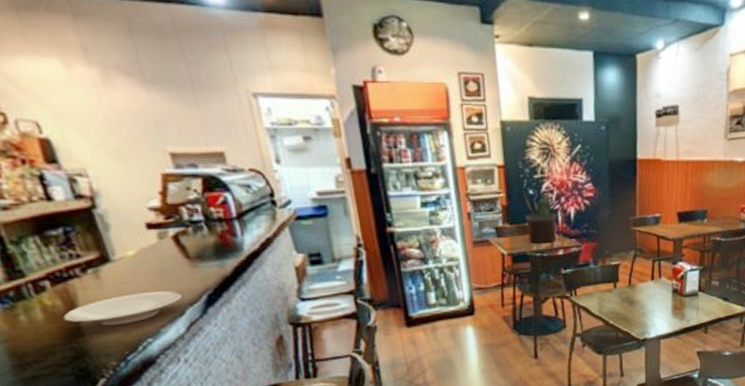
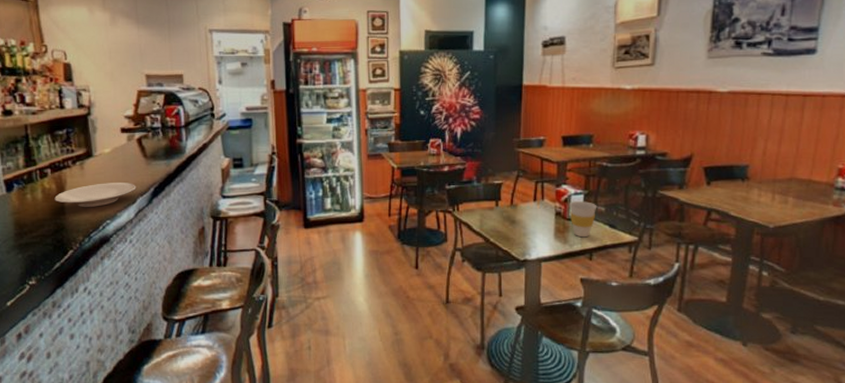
planter: present [524,193,557,244] -> none [416,114,445,160]
cup: none [685,277,712,313] -> present [569,201,597,238]

